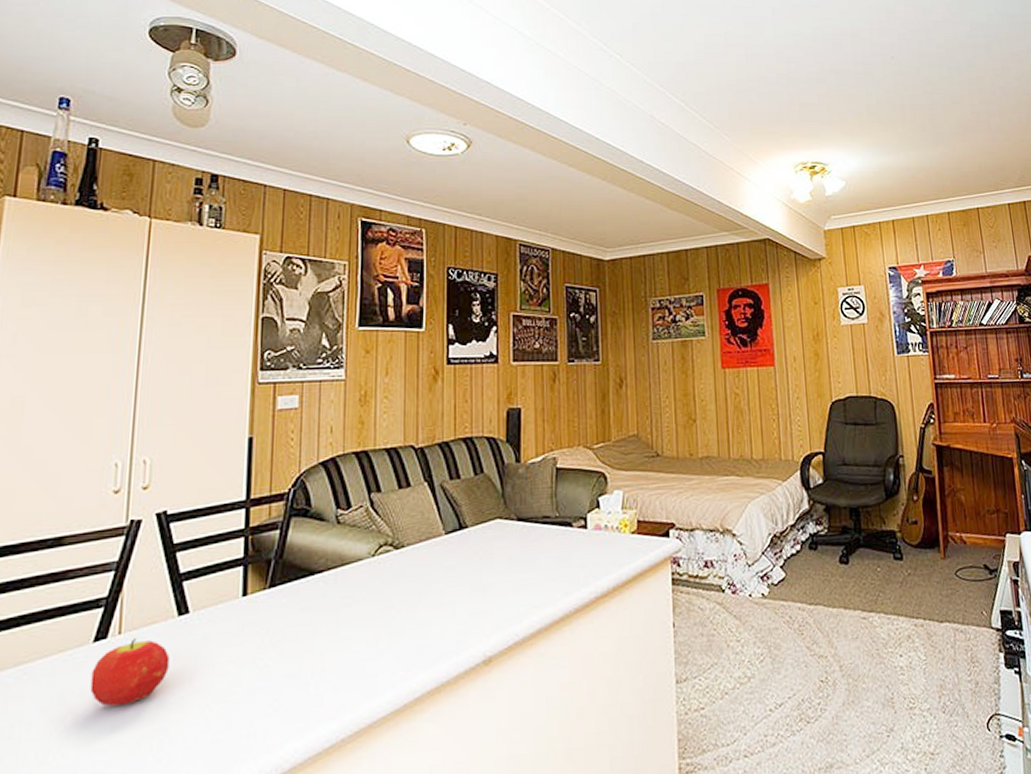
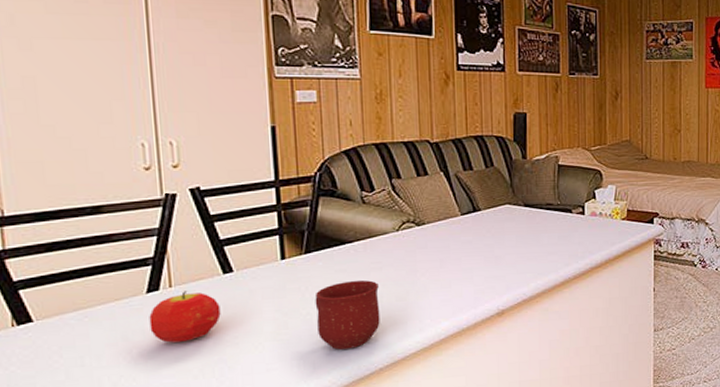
mug: none [274,620,348,714] -> present [315,280,380,350]

